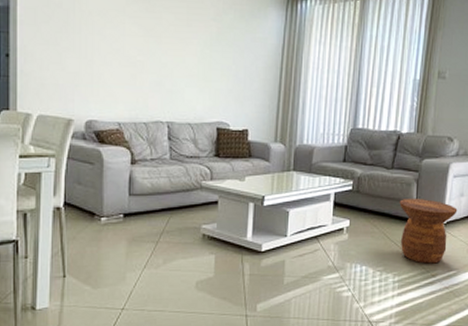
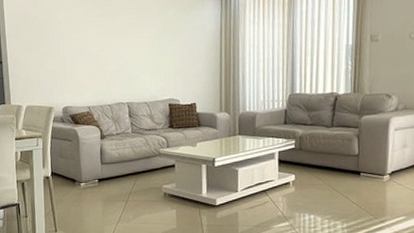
side table: present [399,199,458,264] -> none [342,152,402,211]

